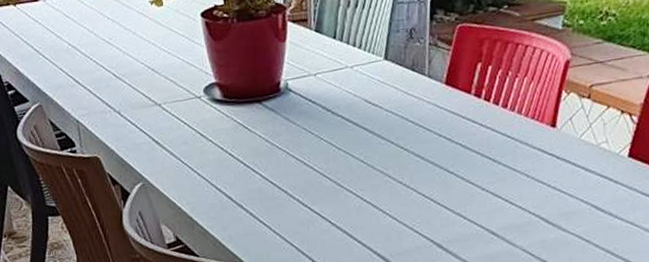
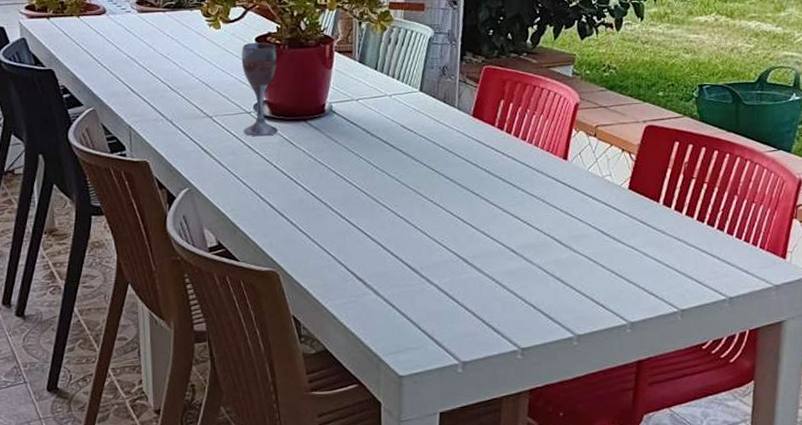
cup: none [186,17,231,123] -> present [241,42,278,137]

